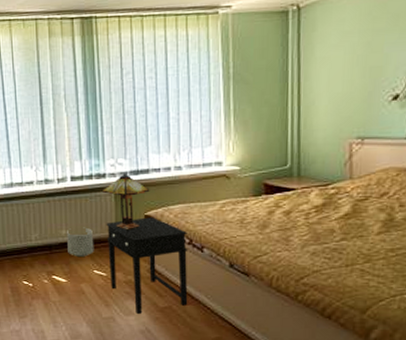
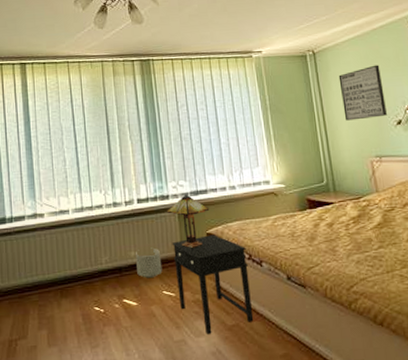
wall art: none [325,23,384,94] -> present [338,65,387,121]

